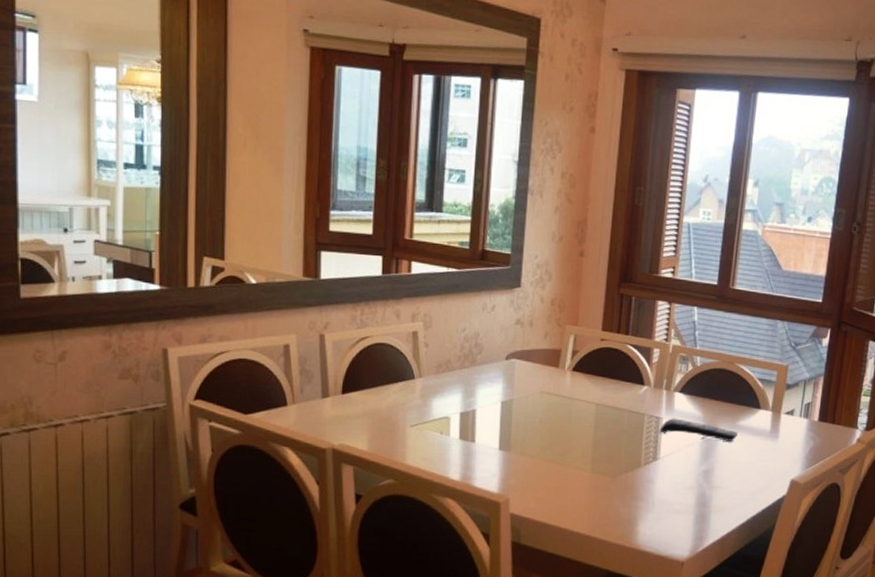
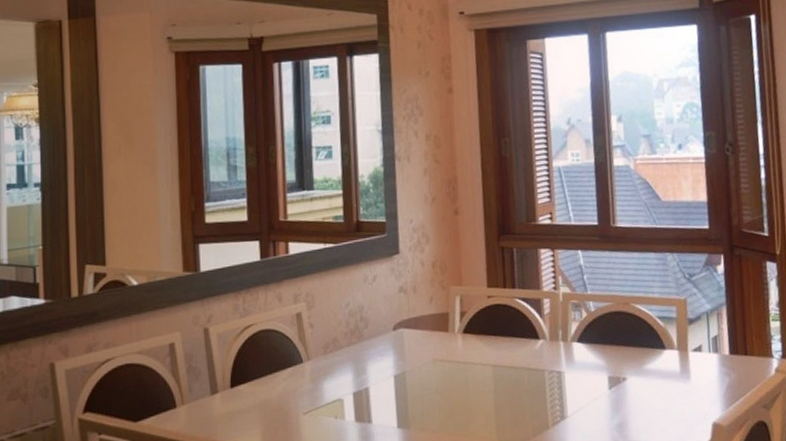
remote control: present [659,418,738,441] -> none [562,370,646,389]

